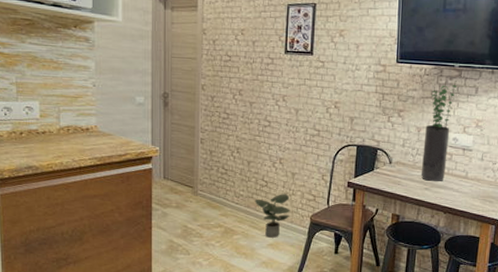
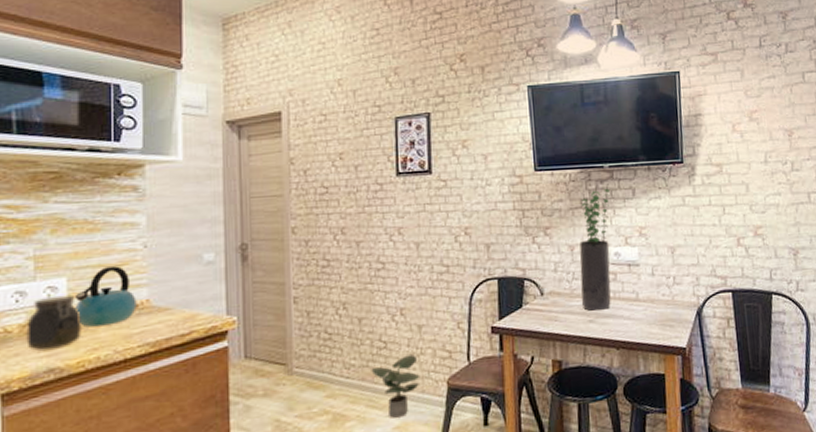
jar: none [12,114,50,153] -> present [26,294,81,352]
kettle: none [44,97,88,141] -> present [74,266,137,328]

